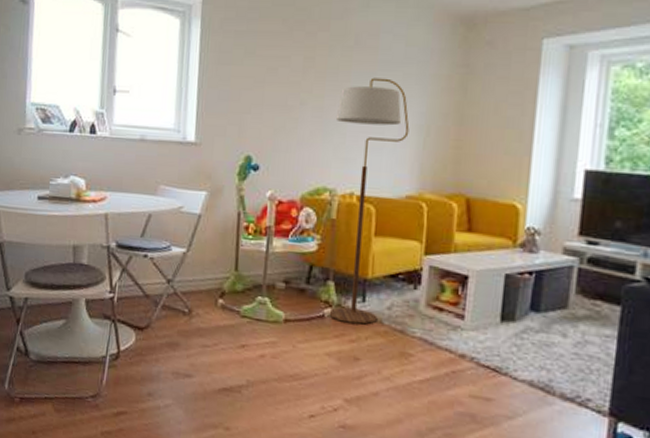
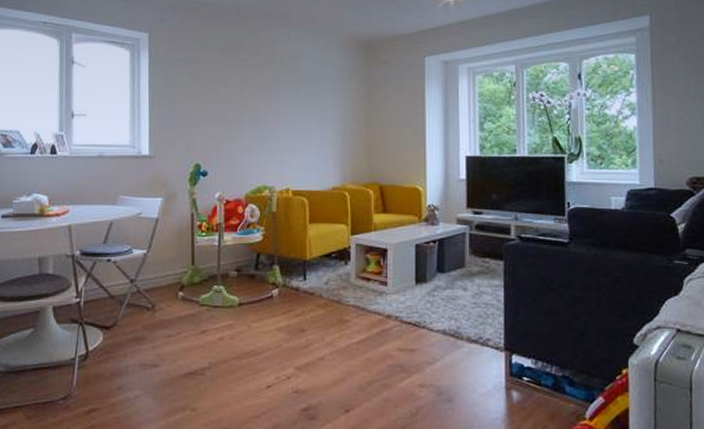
floor lamp: present [329,77,410,325] -> none [269,93,330,300]

